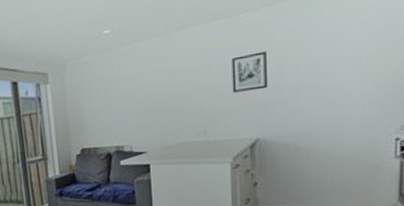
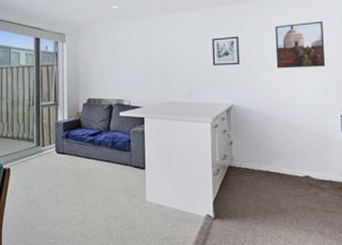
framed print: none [315,17,381,88] -> present [275,21,326,68]

